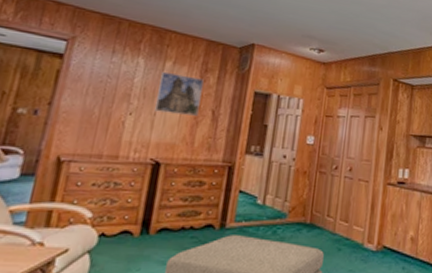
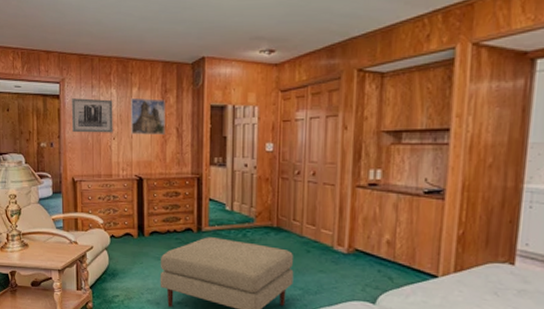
wall art: none [72,61,138,107] -> present [72,98,113,133]

